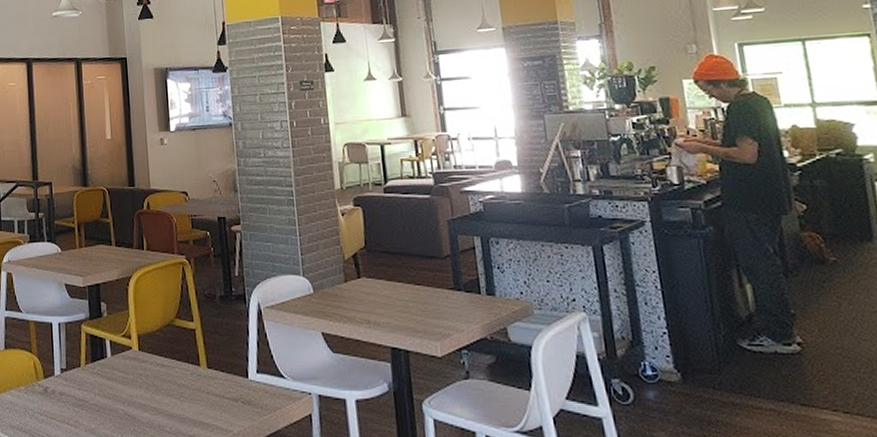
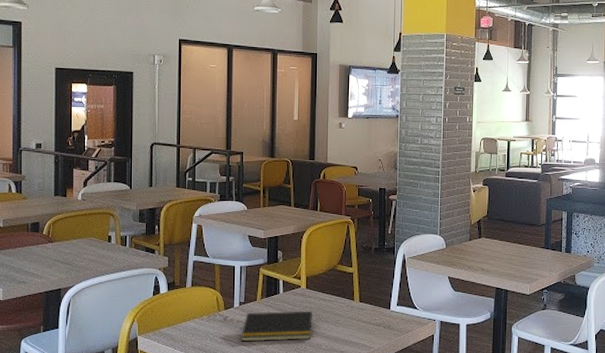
notepad: none [65,379,151,421] -> present [240,310,313,342]

